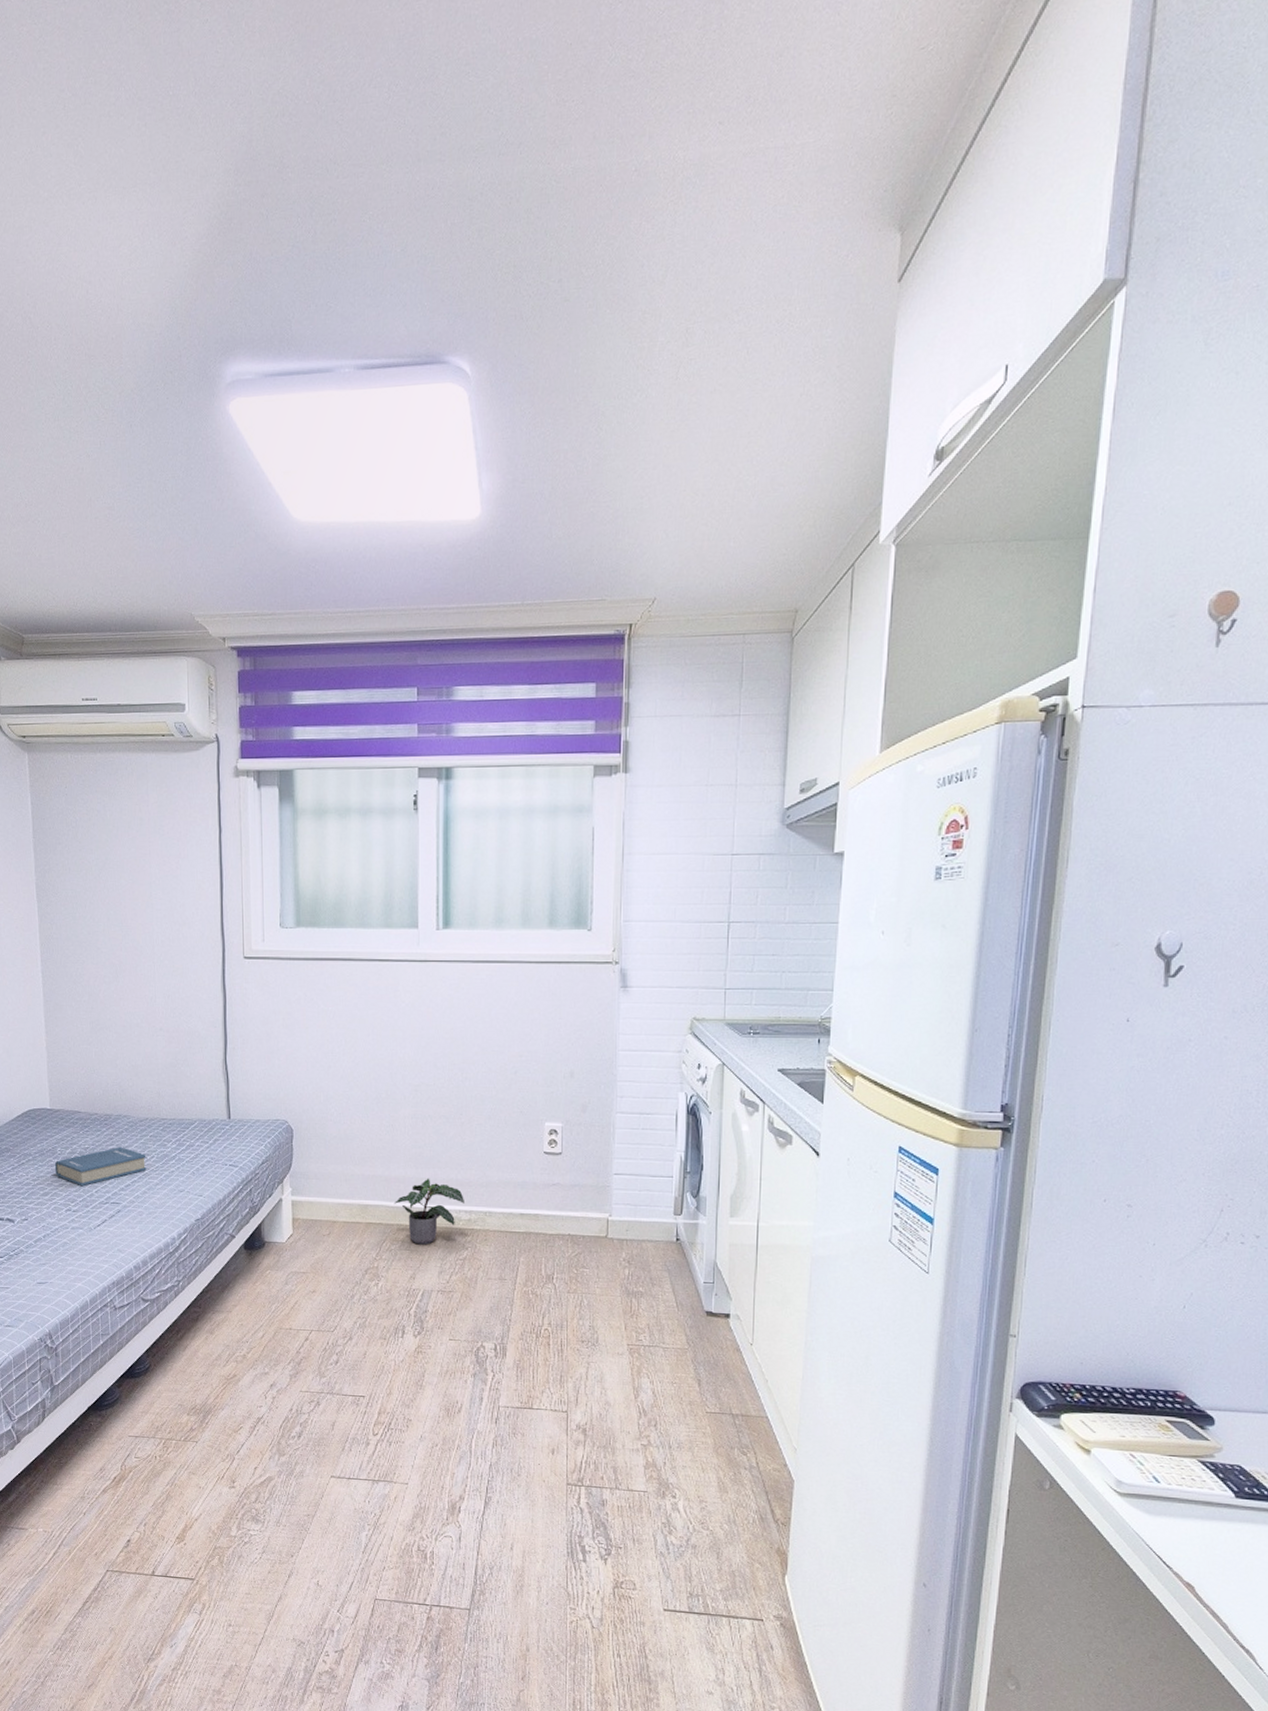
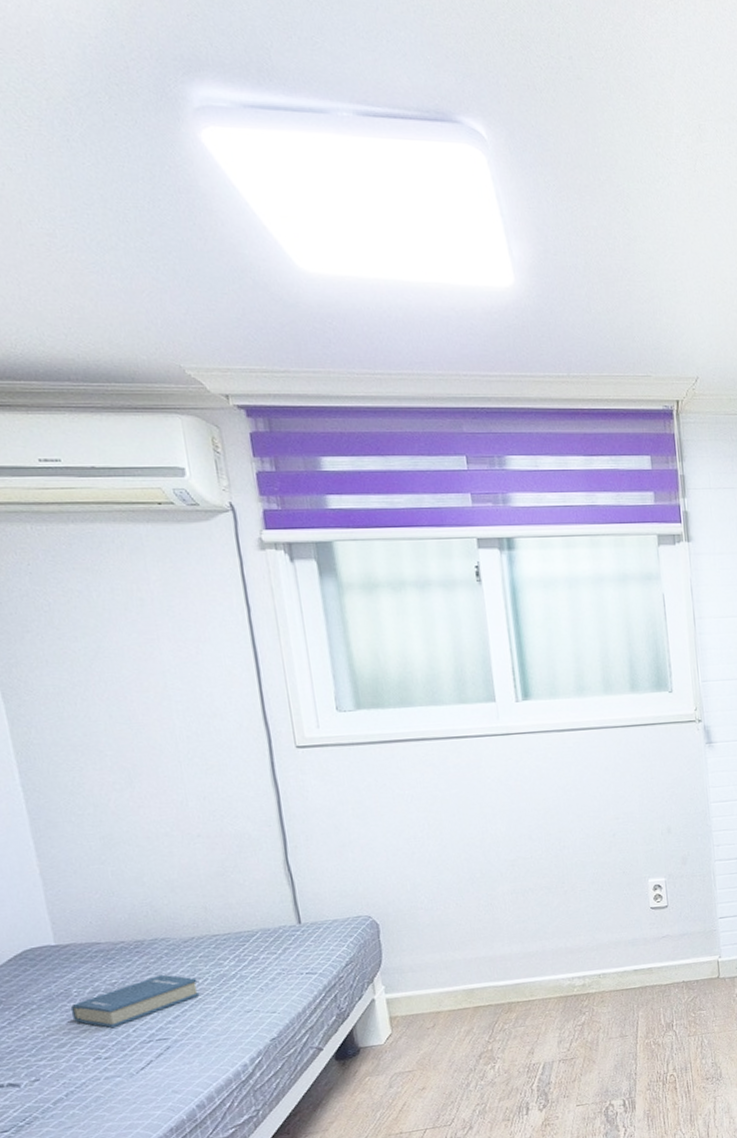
potted plant: present [393,1178,464,1245] -> none [502,951,577,1019]

